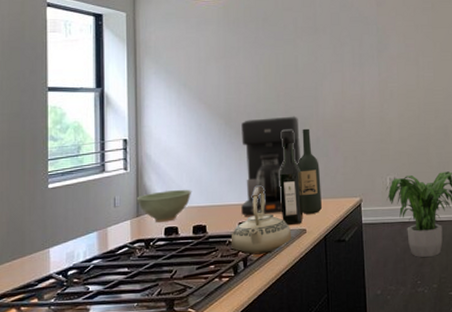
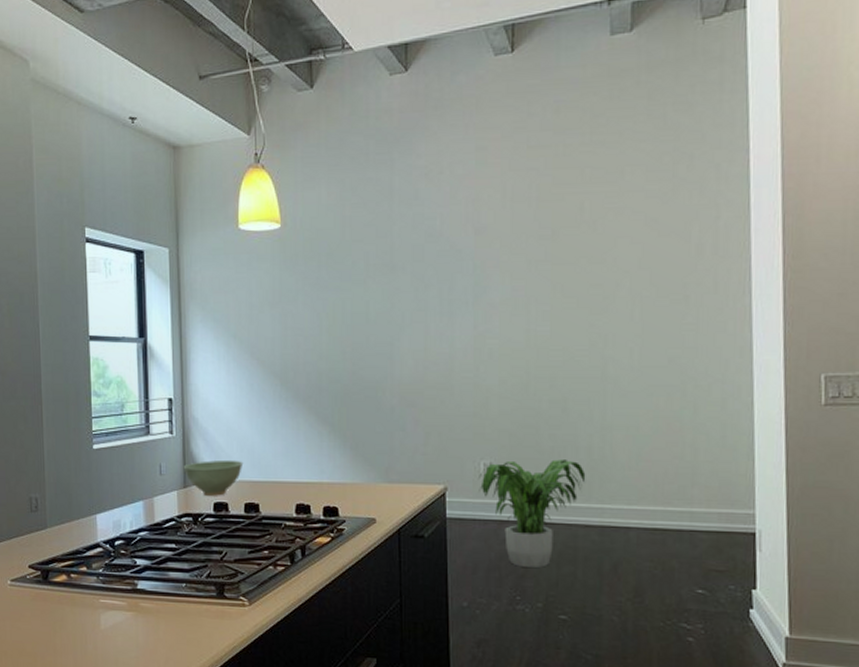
teakettle: present [231,185,292,255] -> none [287,461,359,545]
coffee maker: present [241,116,301,216] -> none [299,378,372,497]
bottle: present [279,129,304,226] -> none [344,394,373,513]
wine bottle: present [298,128,322,214] -> none [367,394,395,501]

